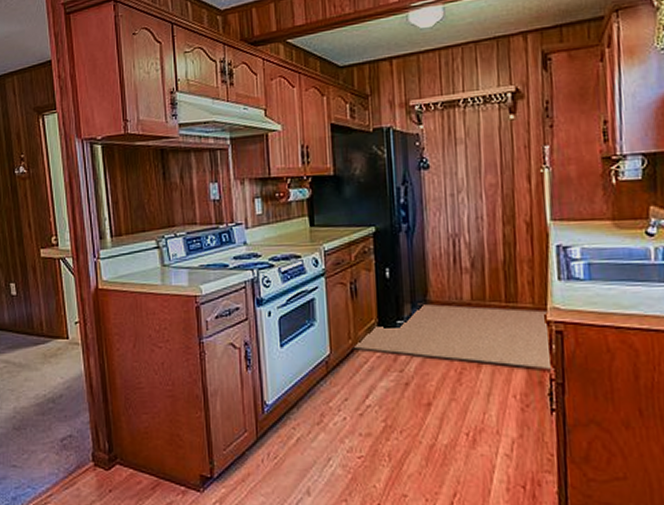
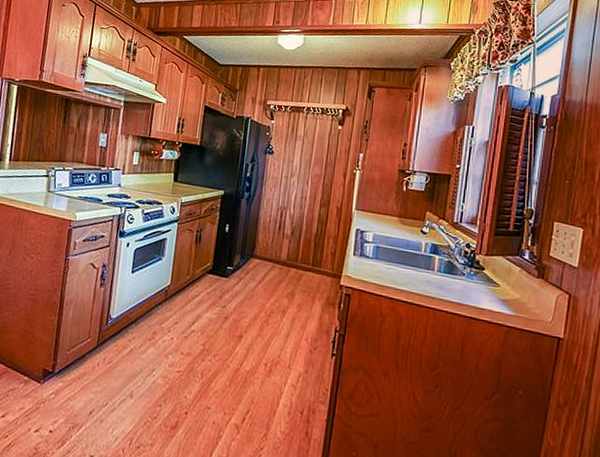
rug: present [355,303,555,370] -> none [191,256,343,324]

